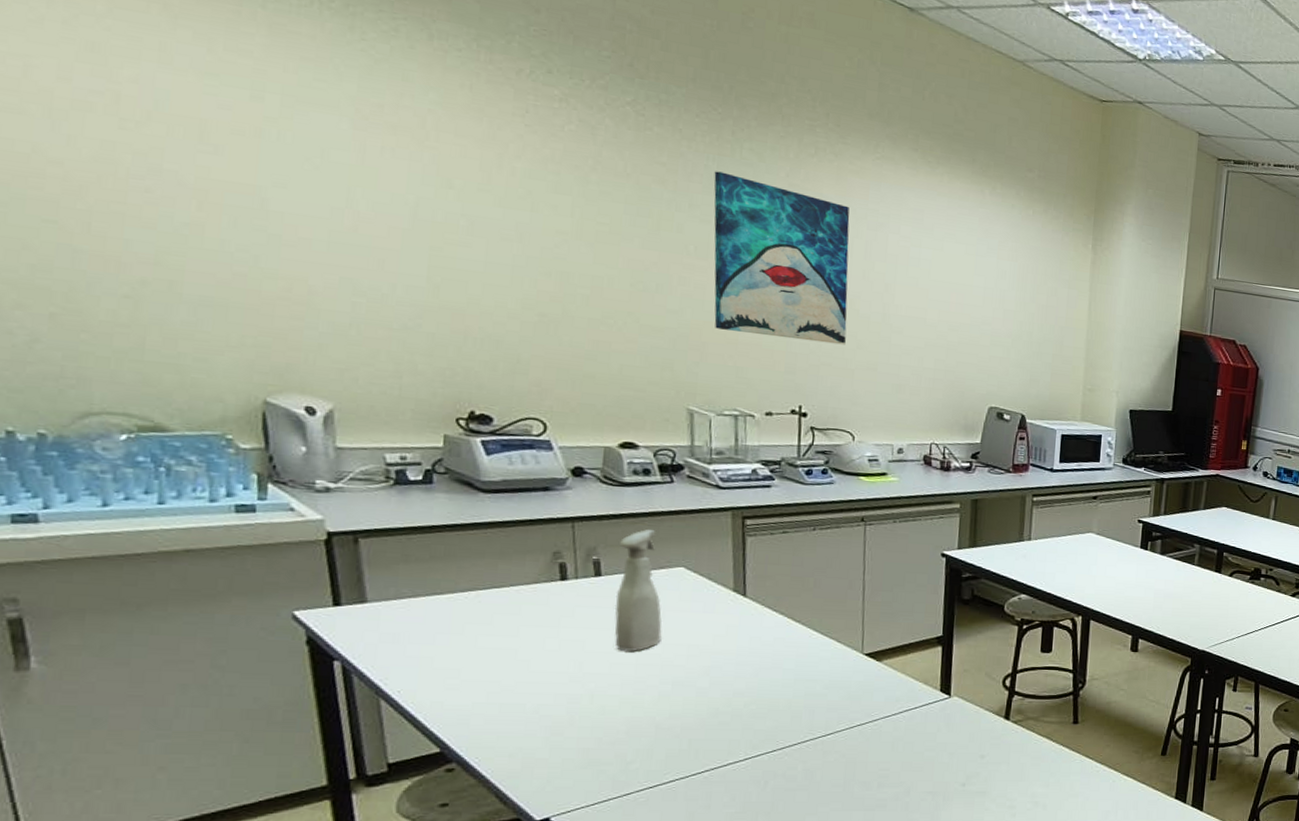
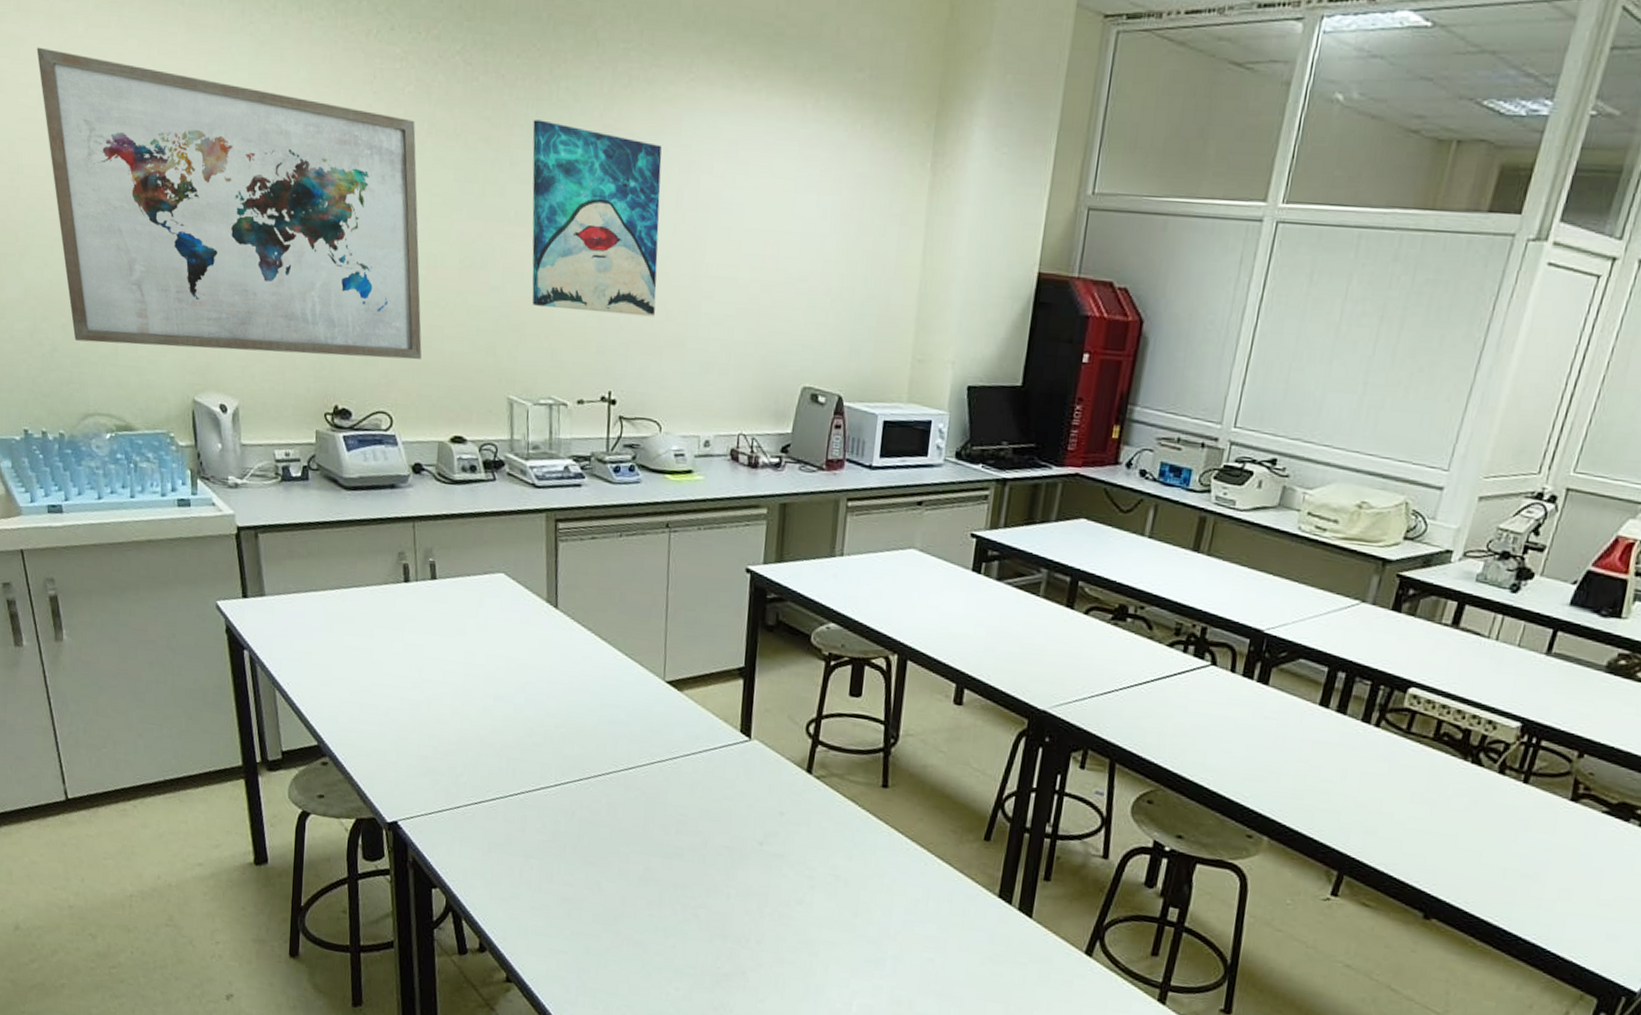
wall art: none [23,16,584,371] -> present [36,47,422,360]
spray bottle: present [614,530,662,652] -> none [447,531,486,661]

